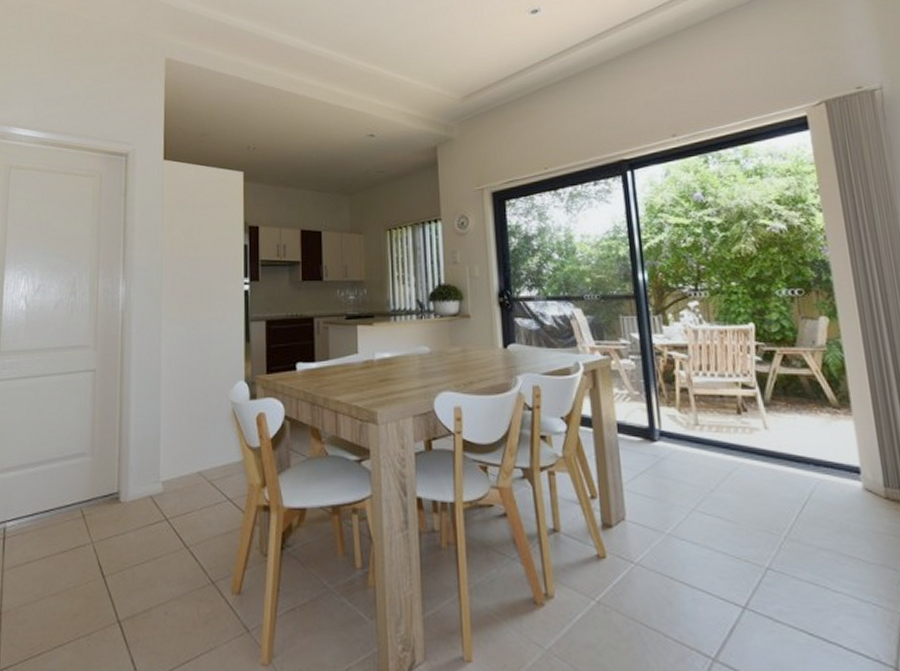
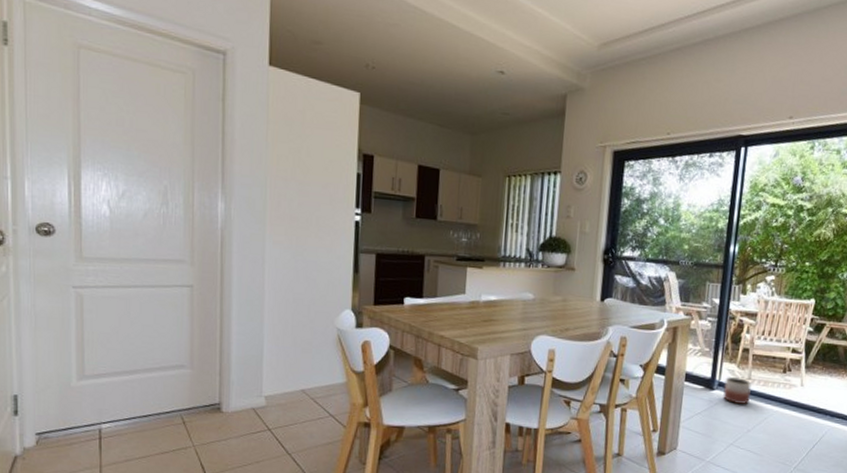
planter: none [667,424,705,458] -> present [723,377,752,405]

